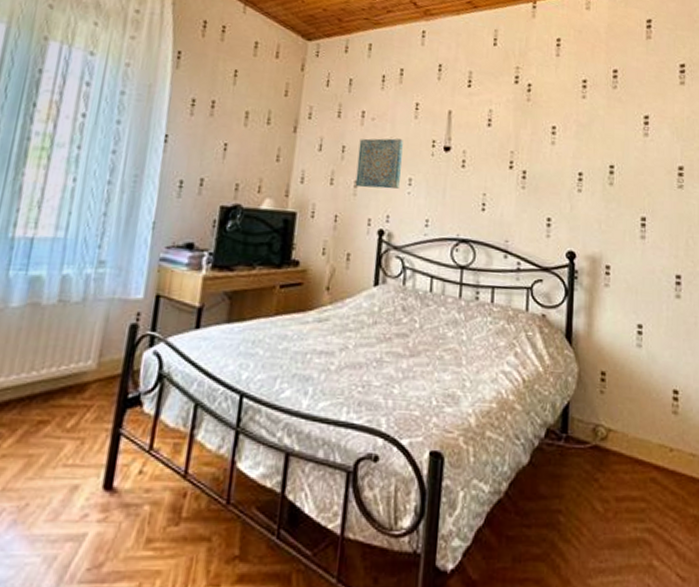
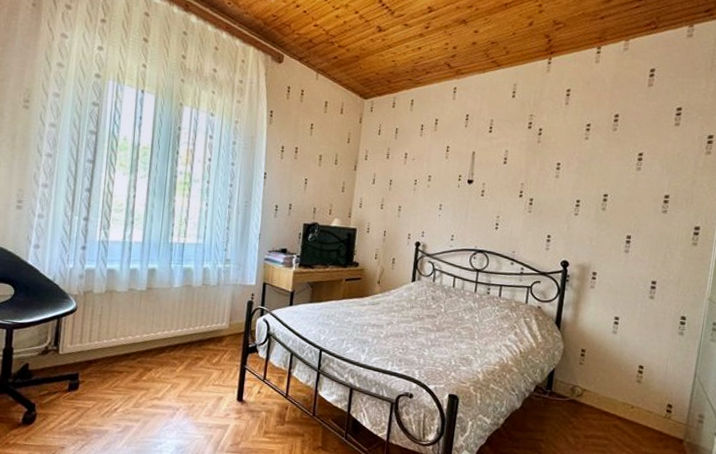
wall art: present [355,138,403,189] -> none [399,174,436,213]

